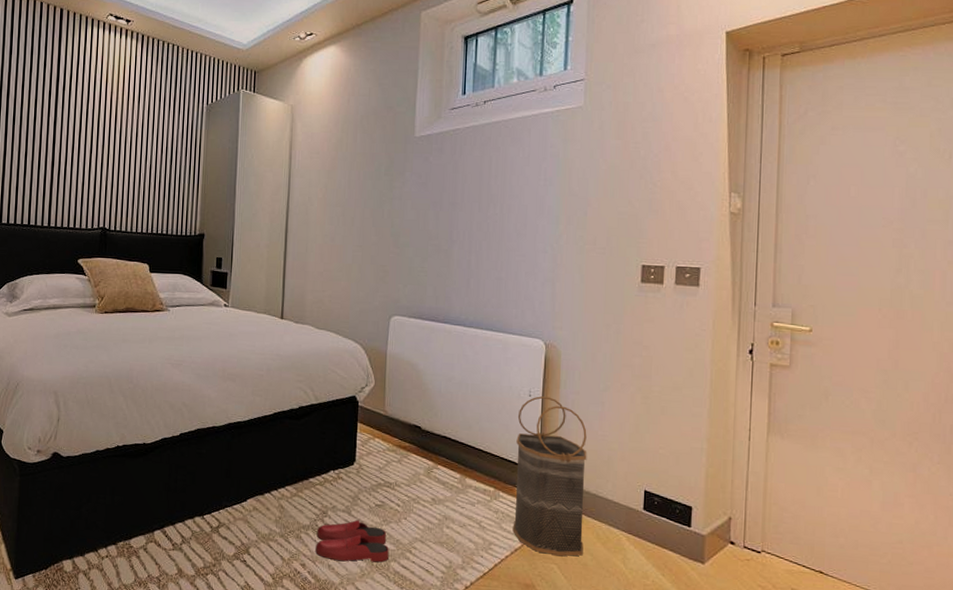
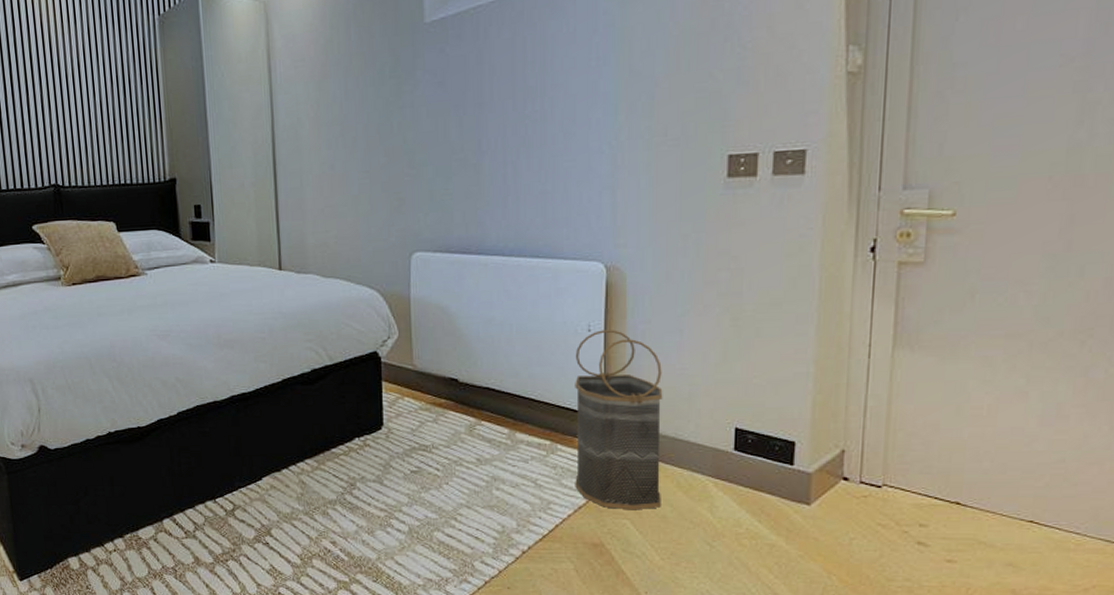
slippers: present [315,519,389,563] -> none [345,489,430,536]

